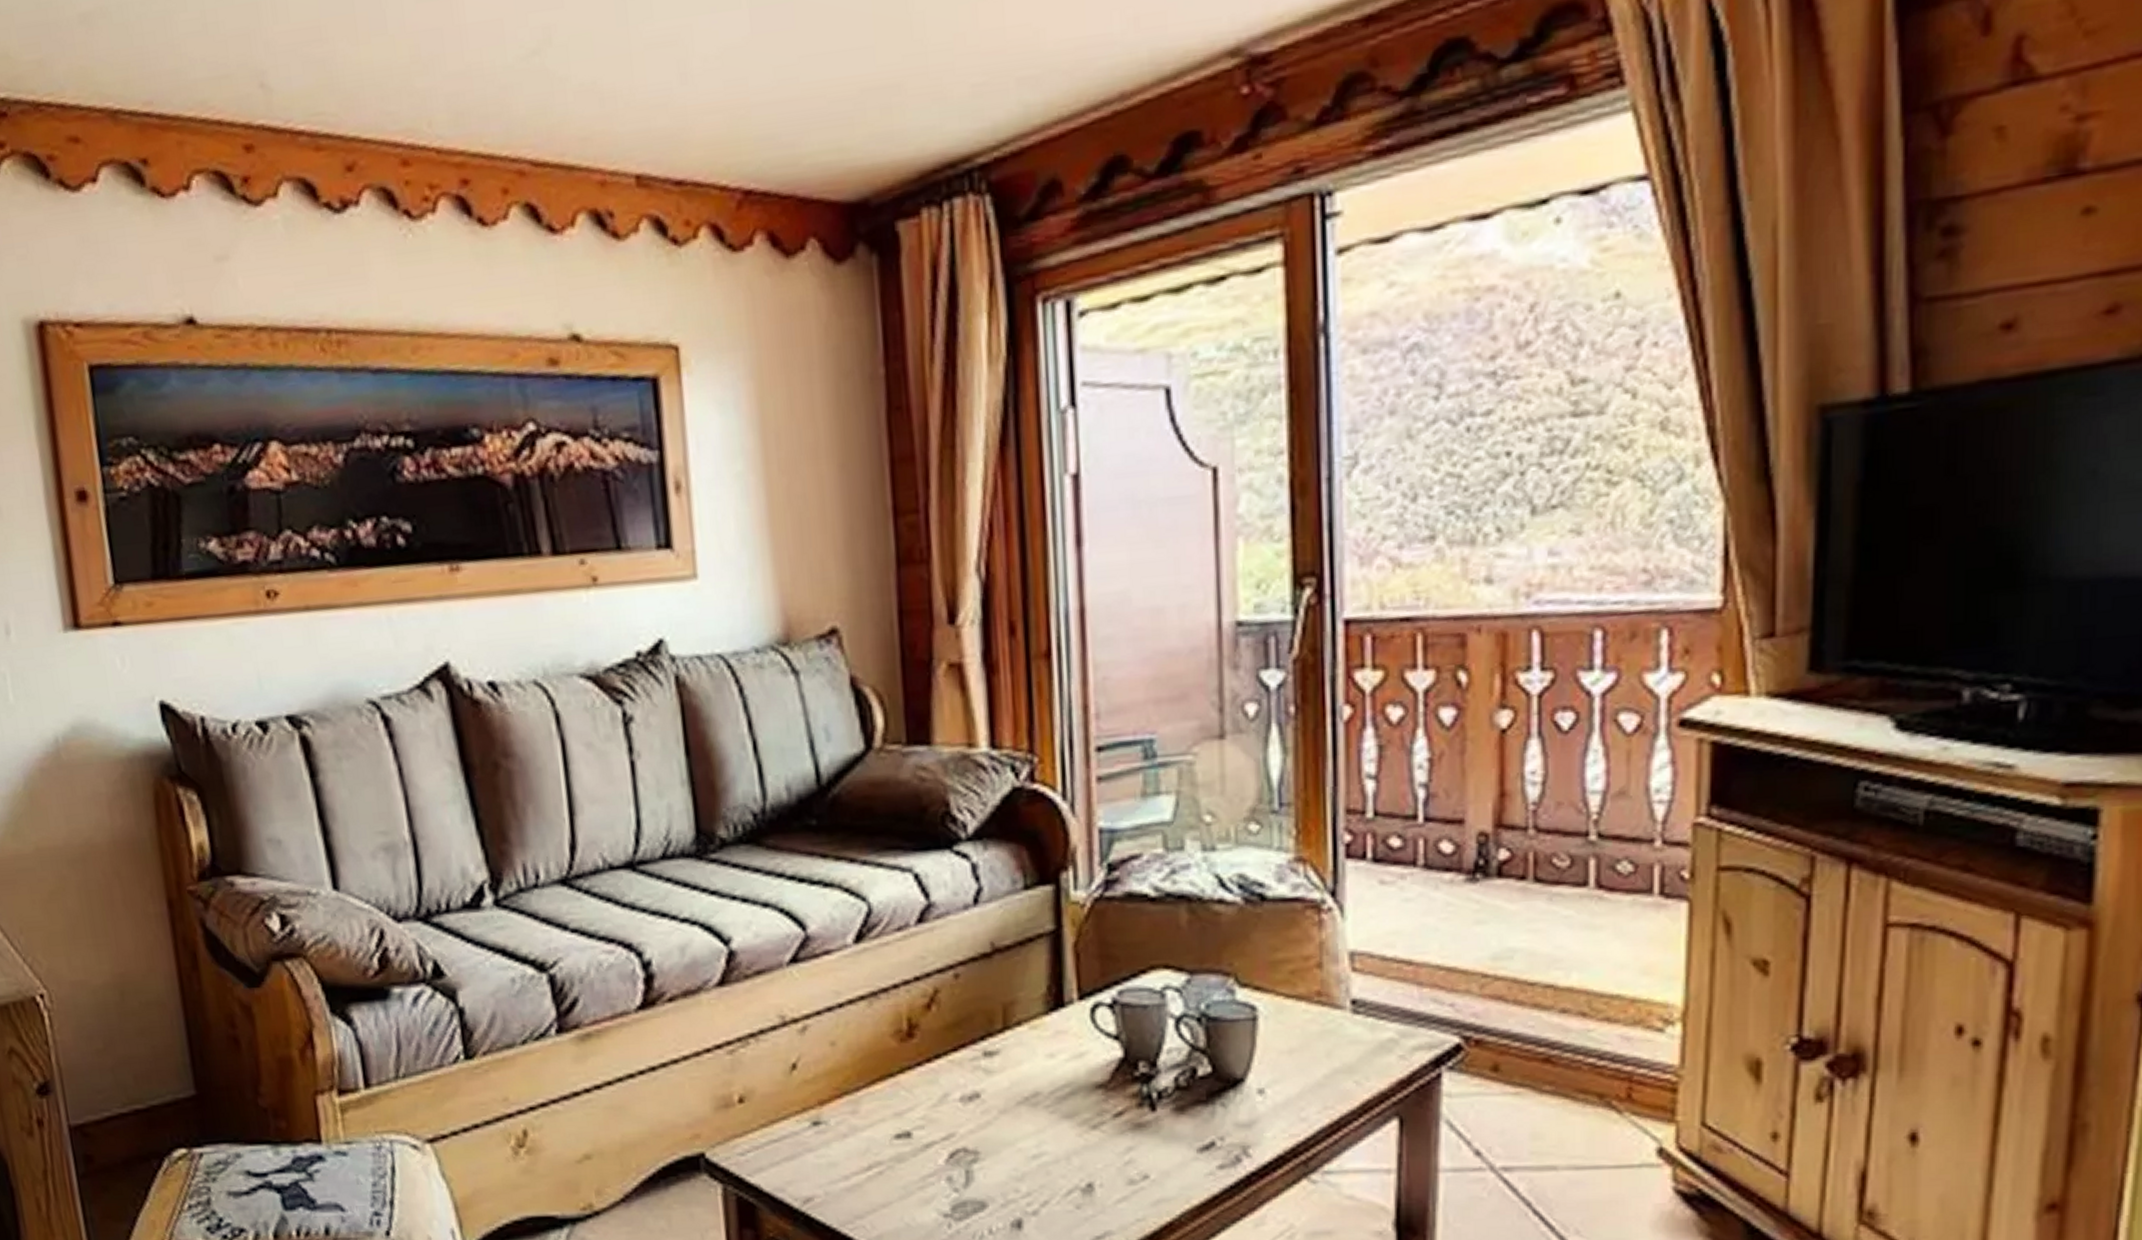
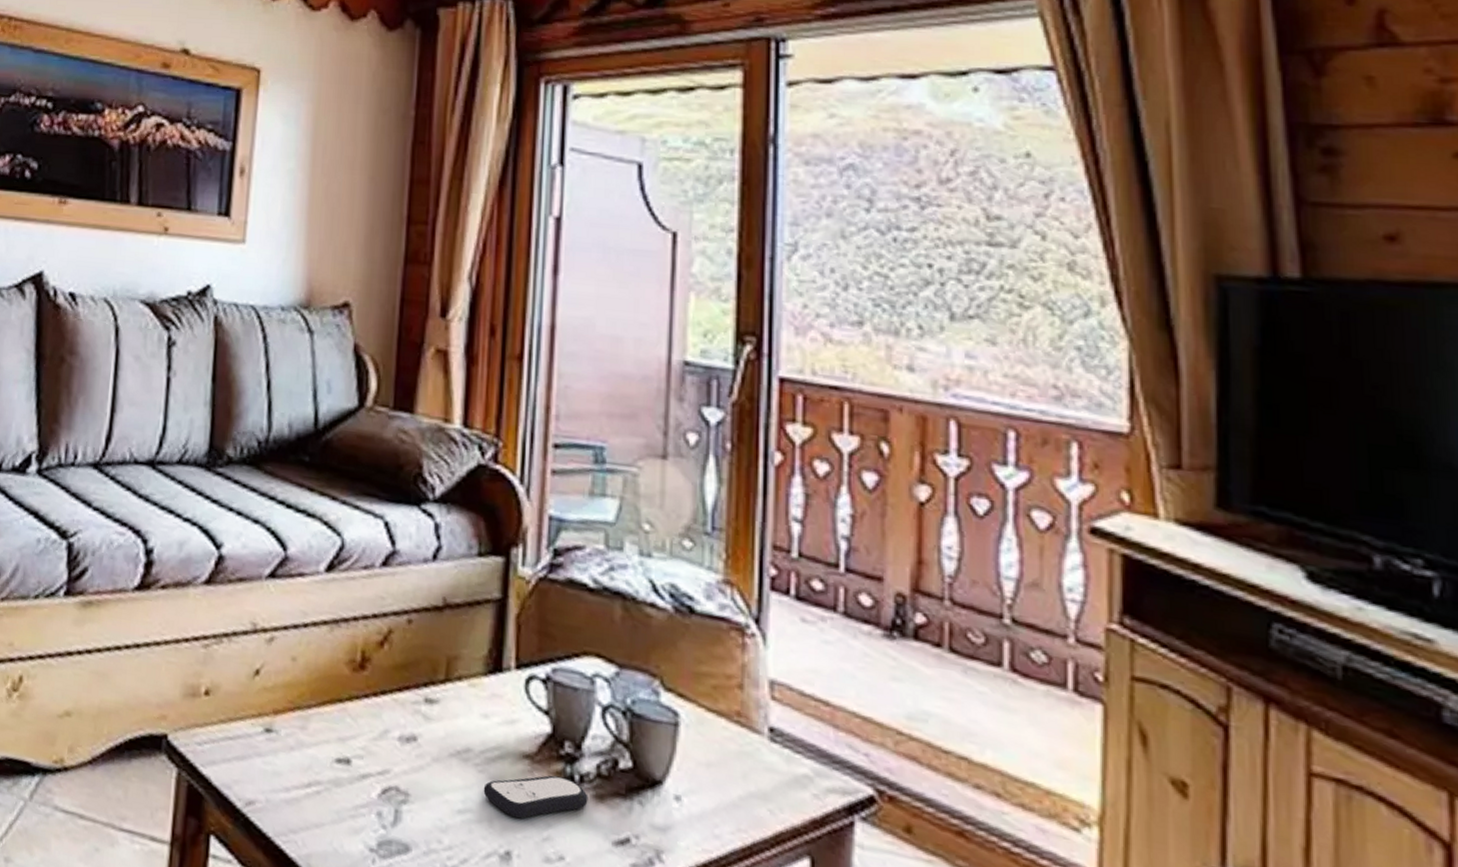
remote control: none [1057,1098,1169,1150] -> present [483,775,588,819]

